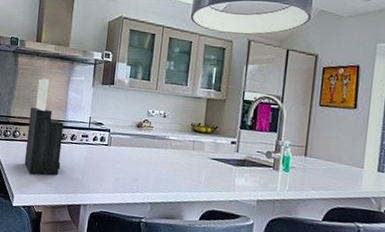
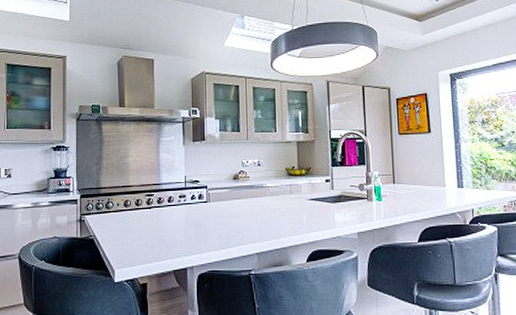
knife block: present [24,79,64,175] -> none [121,143,161,245]

